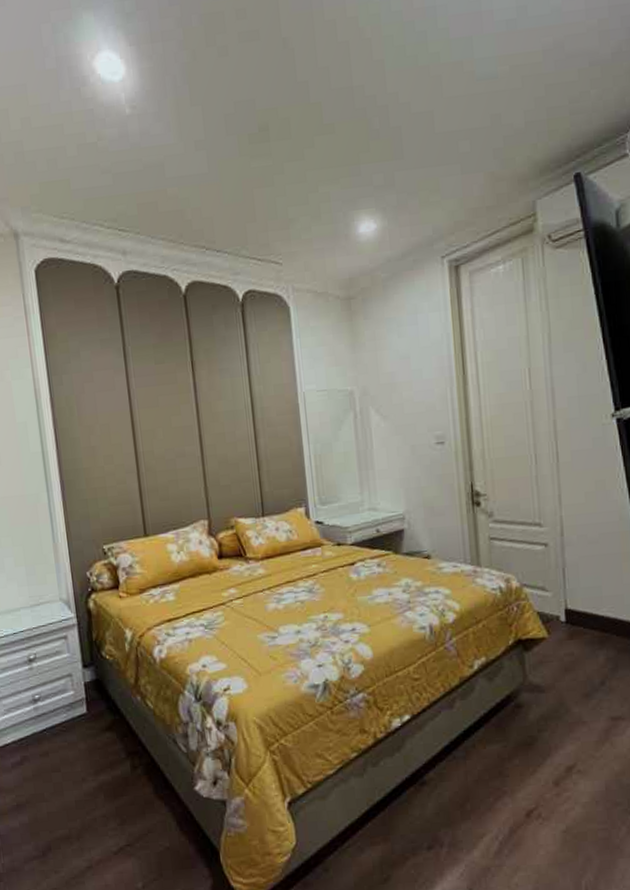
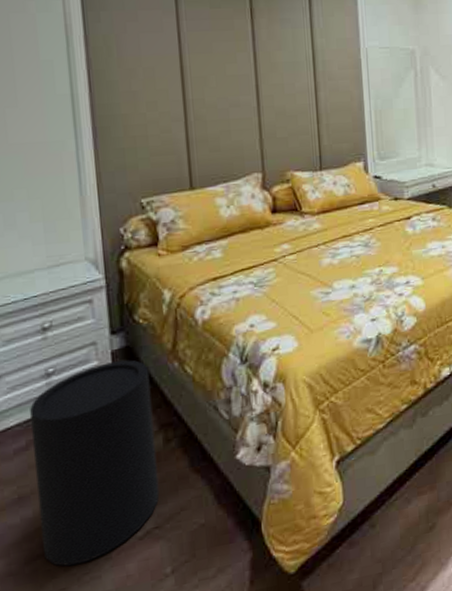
waste bin: none [22,691,130,870] -> present [30,360,160,567]

